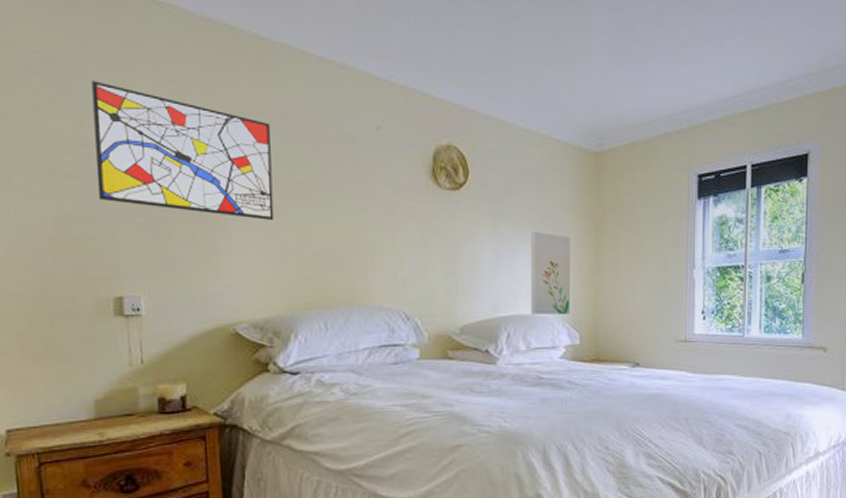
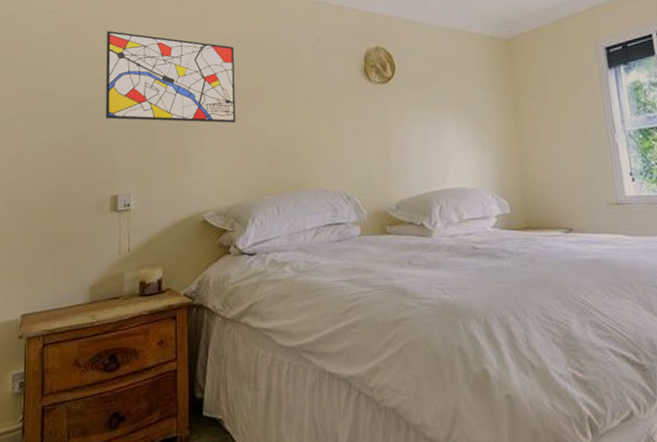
wall art: present [530,232,571,314] -> none [454,112,498,188]

